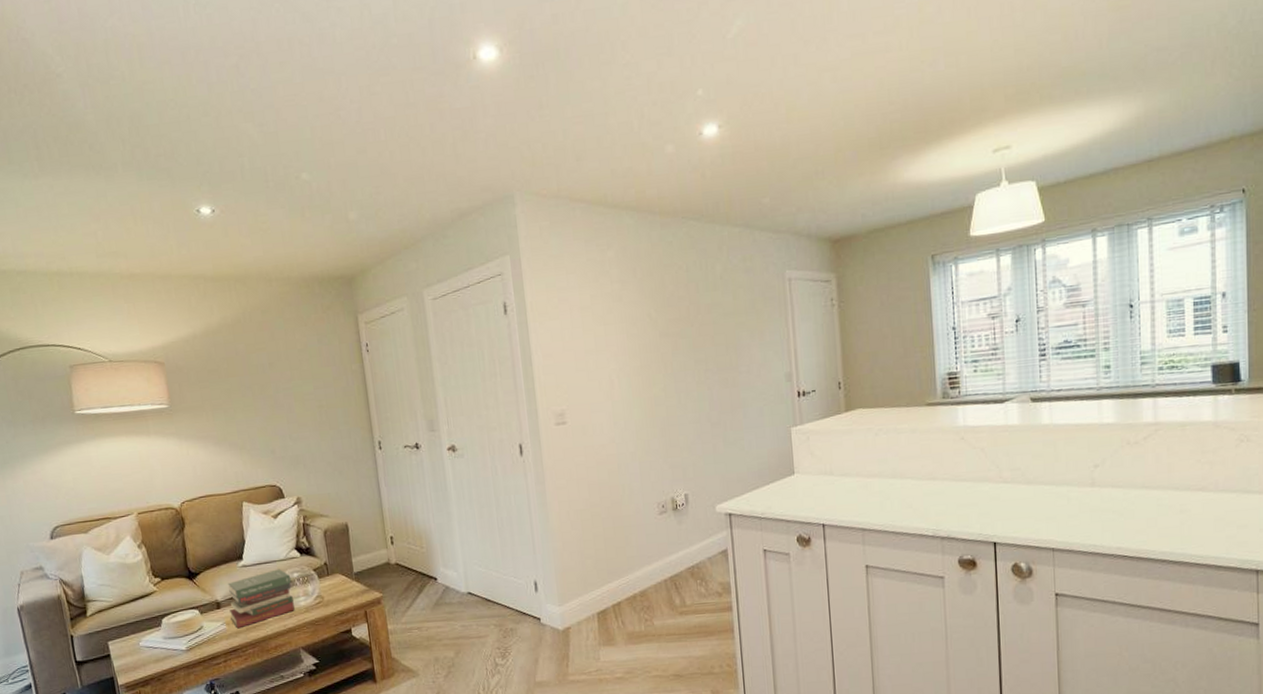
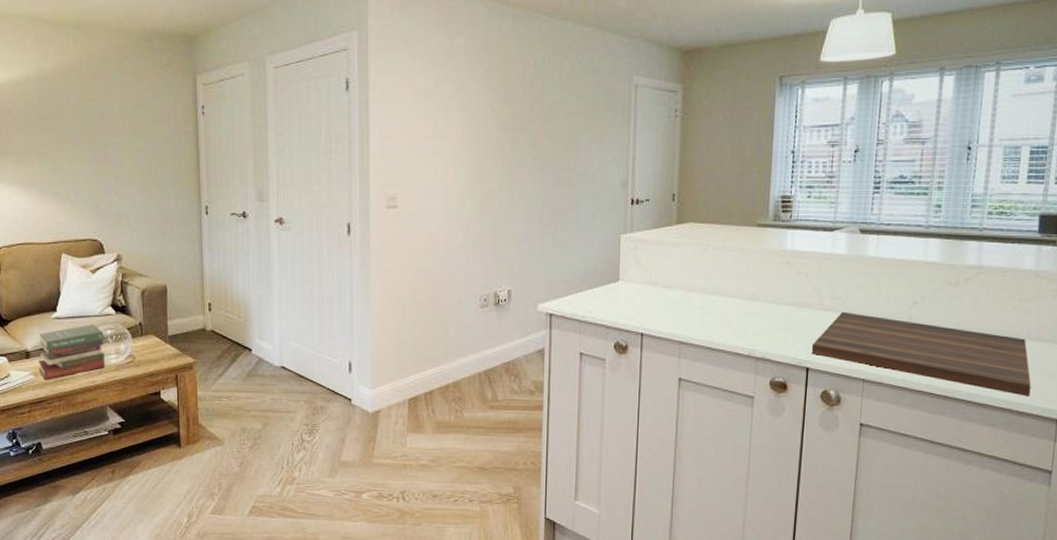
cutting board: none [996,482,1226,551] -> present [811,311,1031,398]

